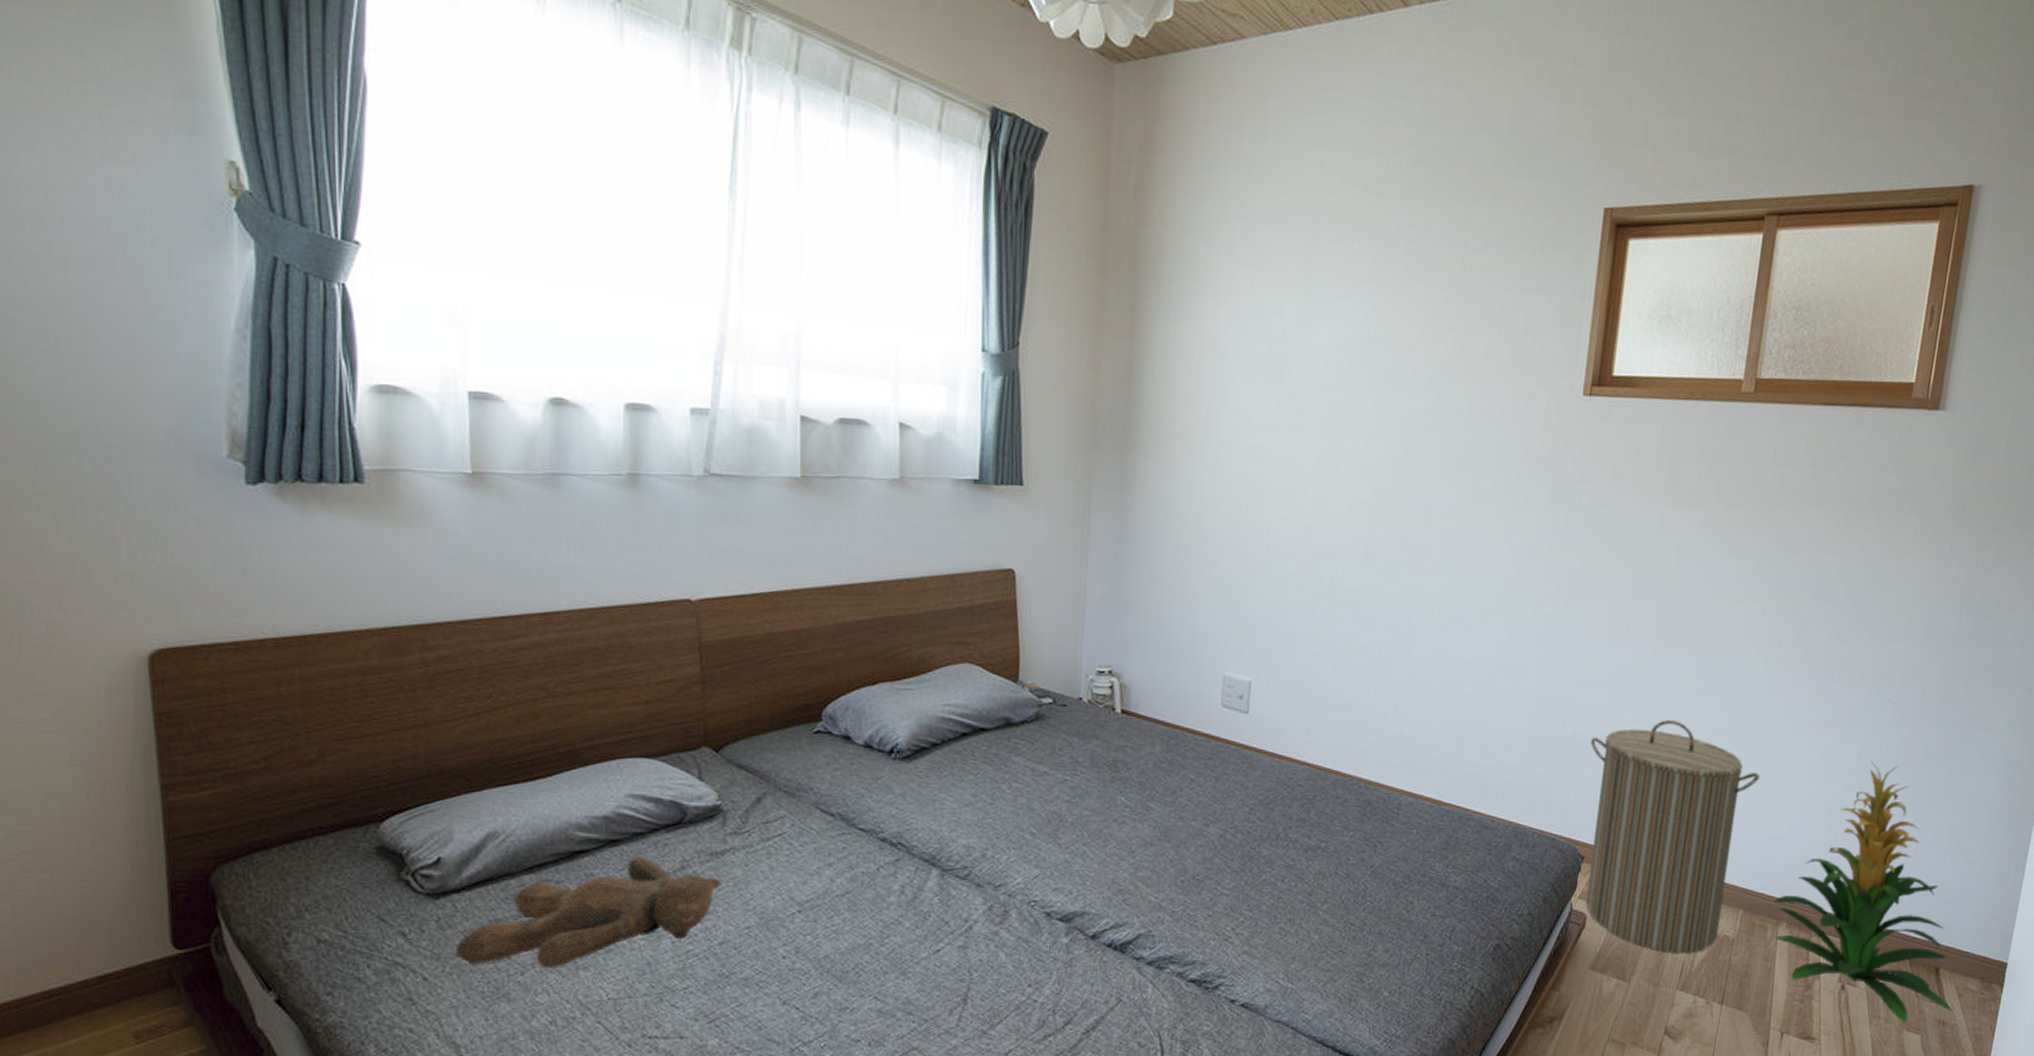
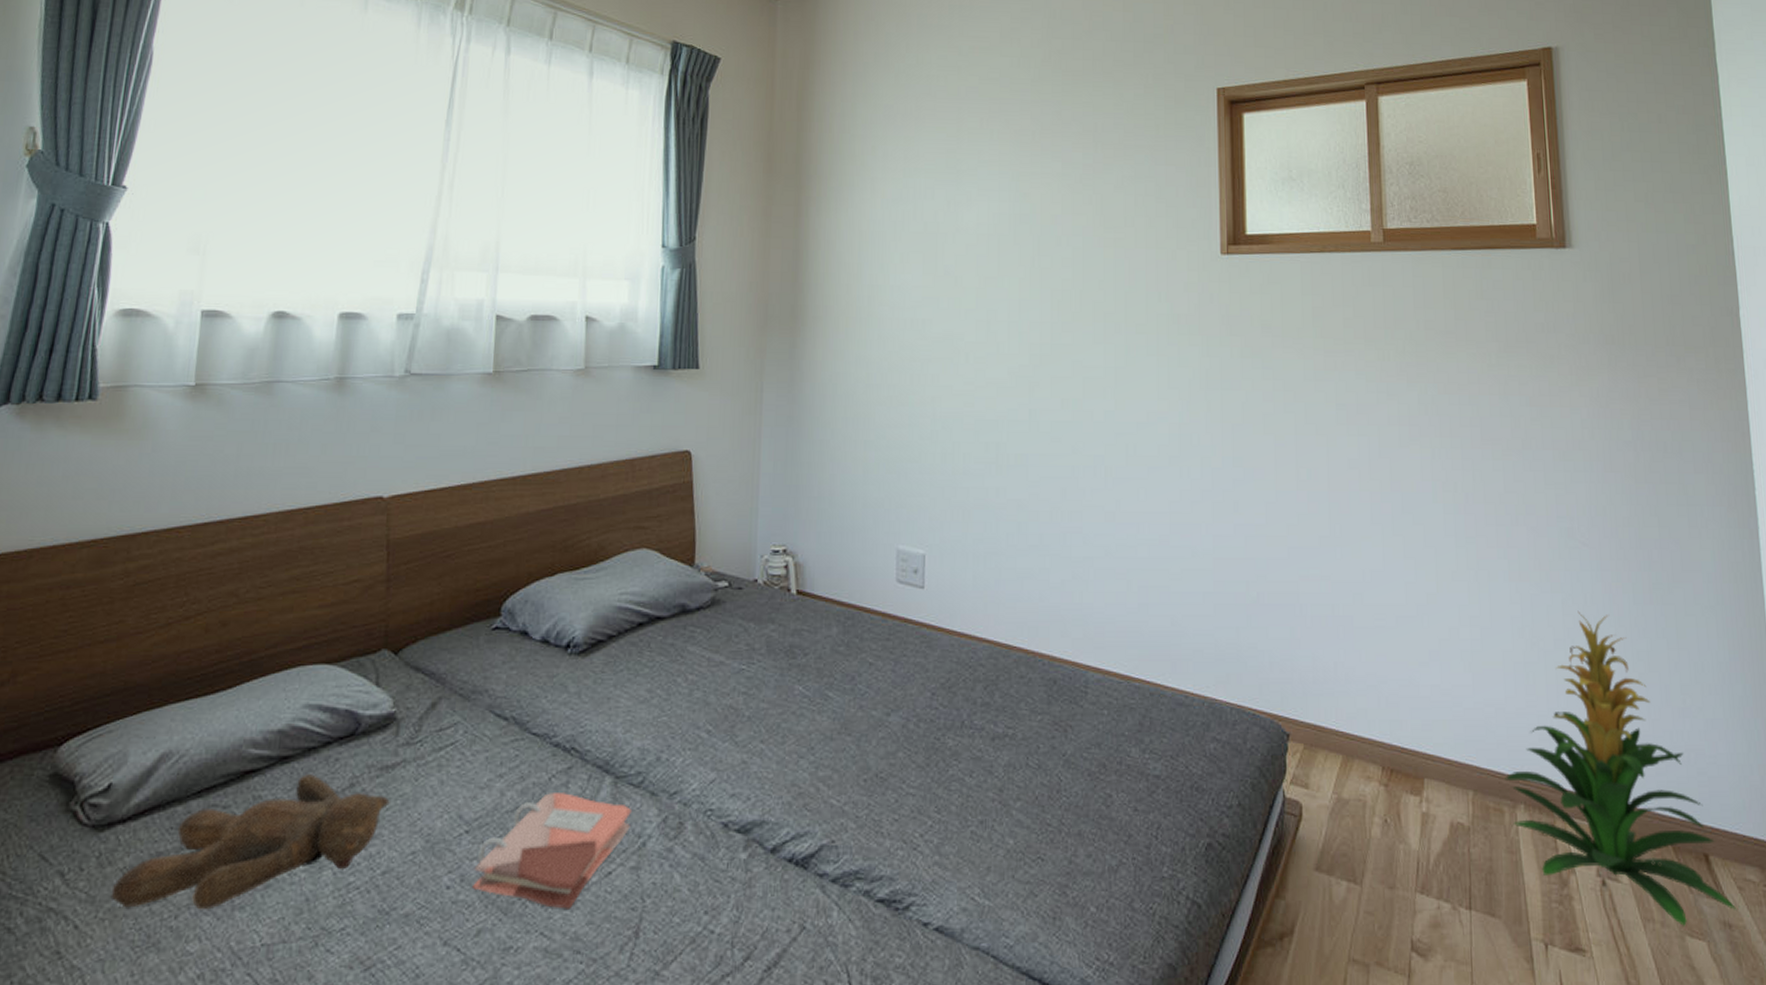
phonebook: none [806,881,959,979] -> present [471,793,633,909]
laundry hamper: present [1586,720,1760,954] -> none [1277,575,1462,847]

